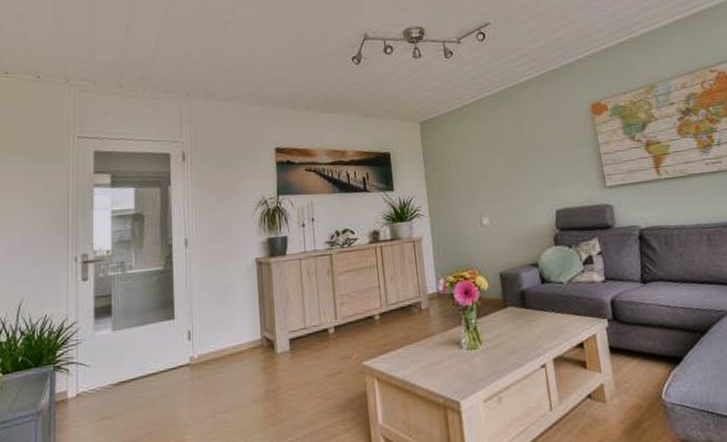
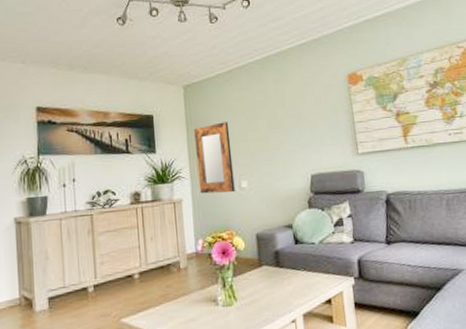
home mirror: none [432,157,477,232] -> present [194,122,235,194]

